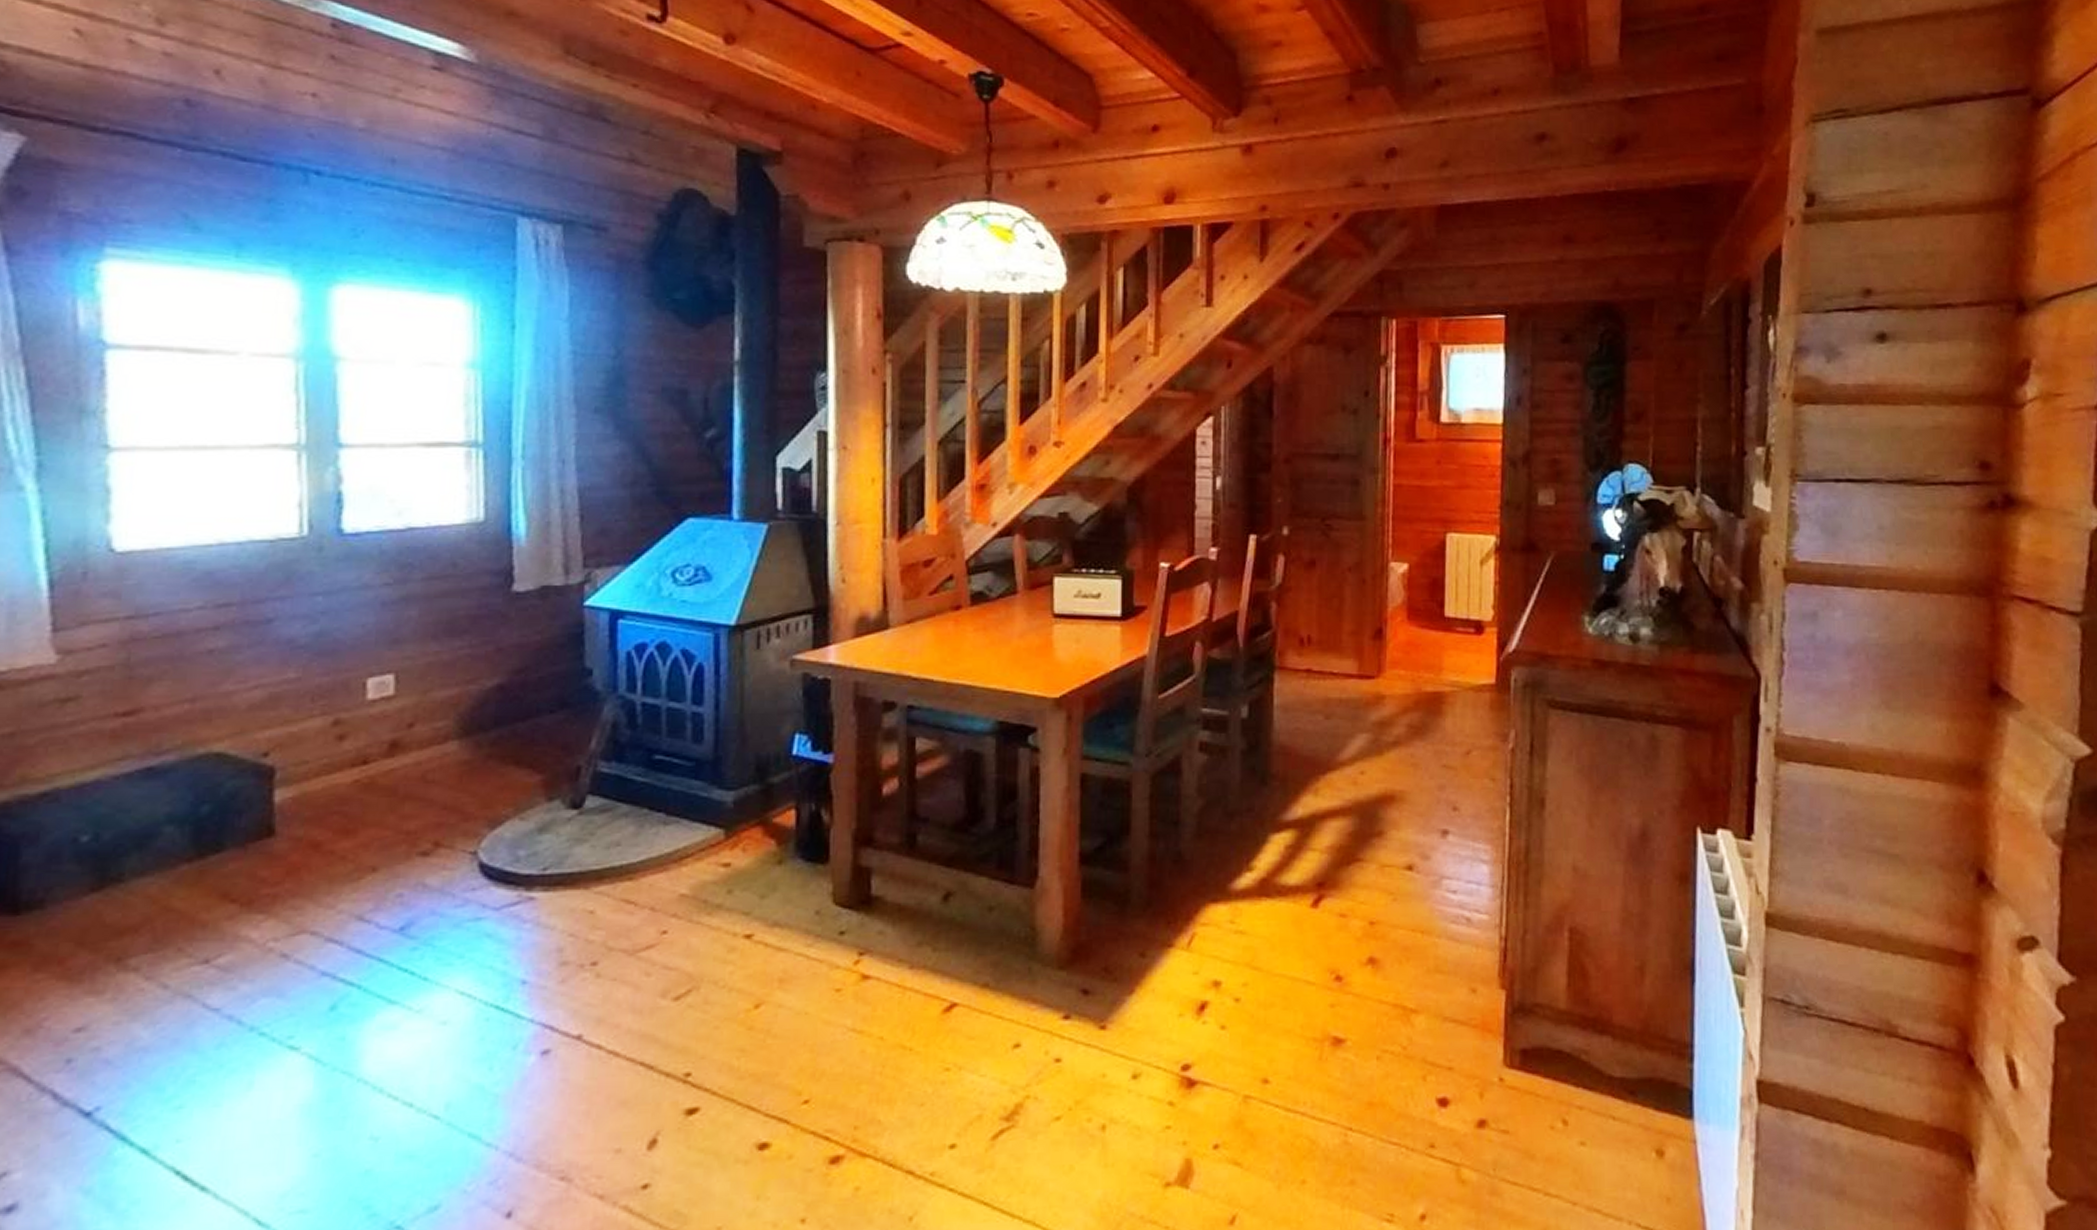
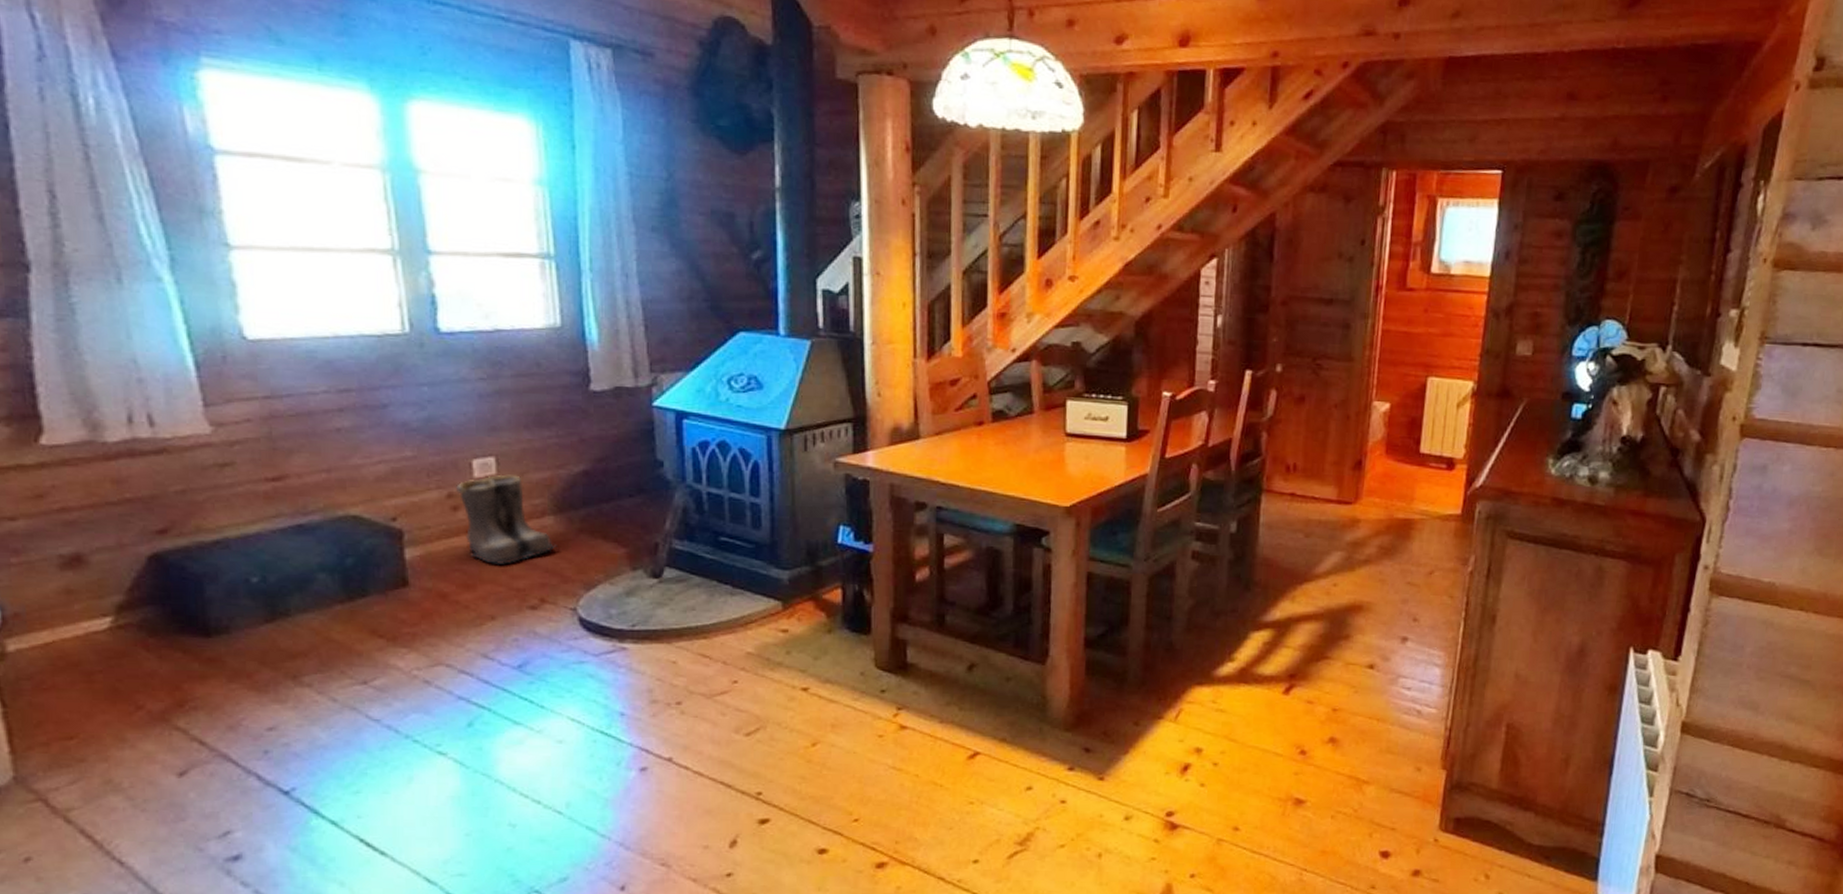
boots: none [343,694,460,804] -> present [455,474,557,566]

